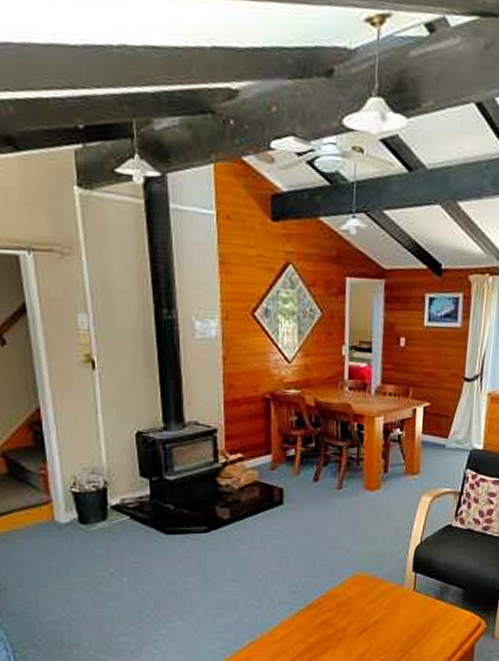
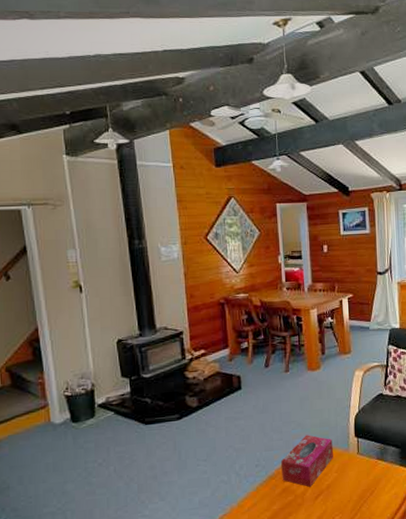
tissue box: none [322,564,386,621] -> present [281,435,333,487]

